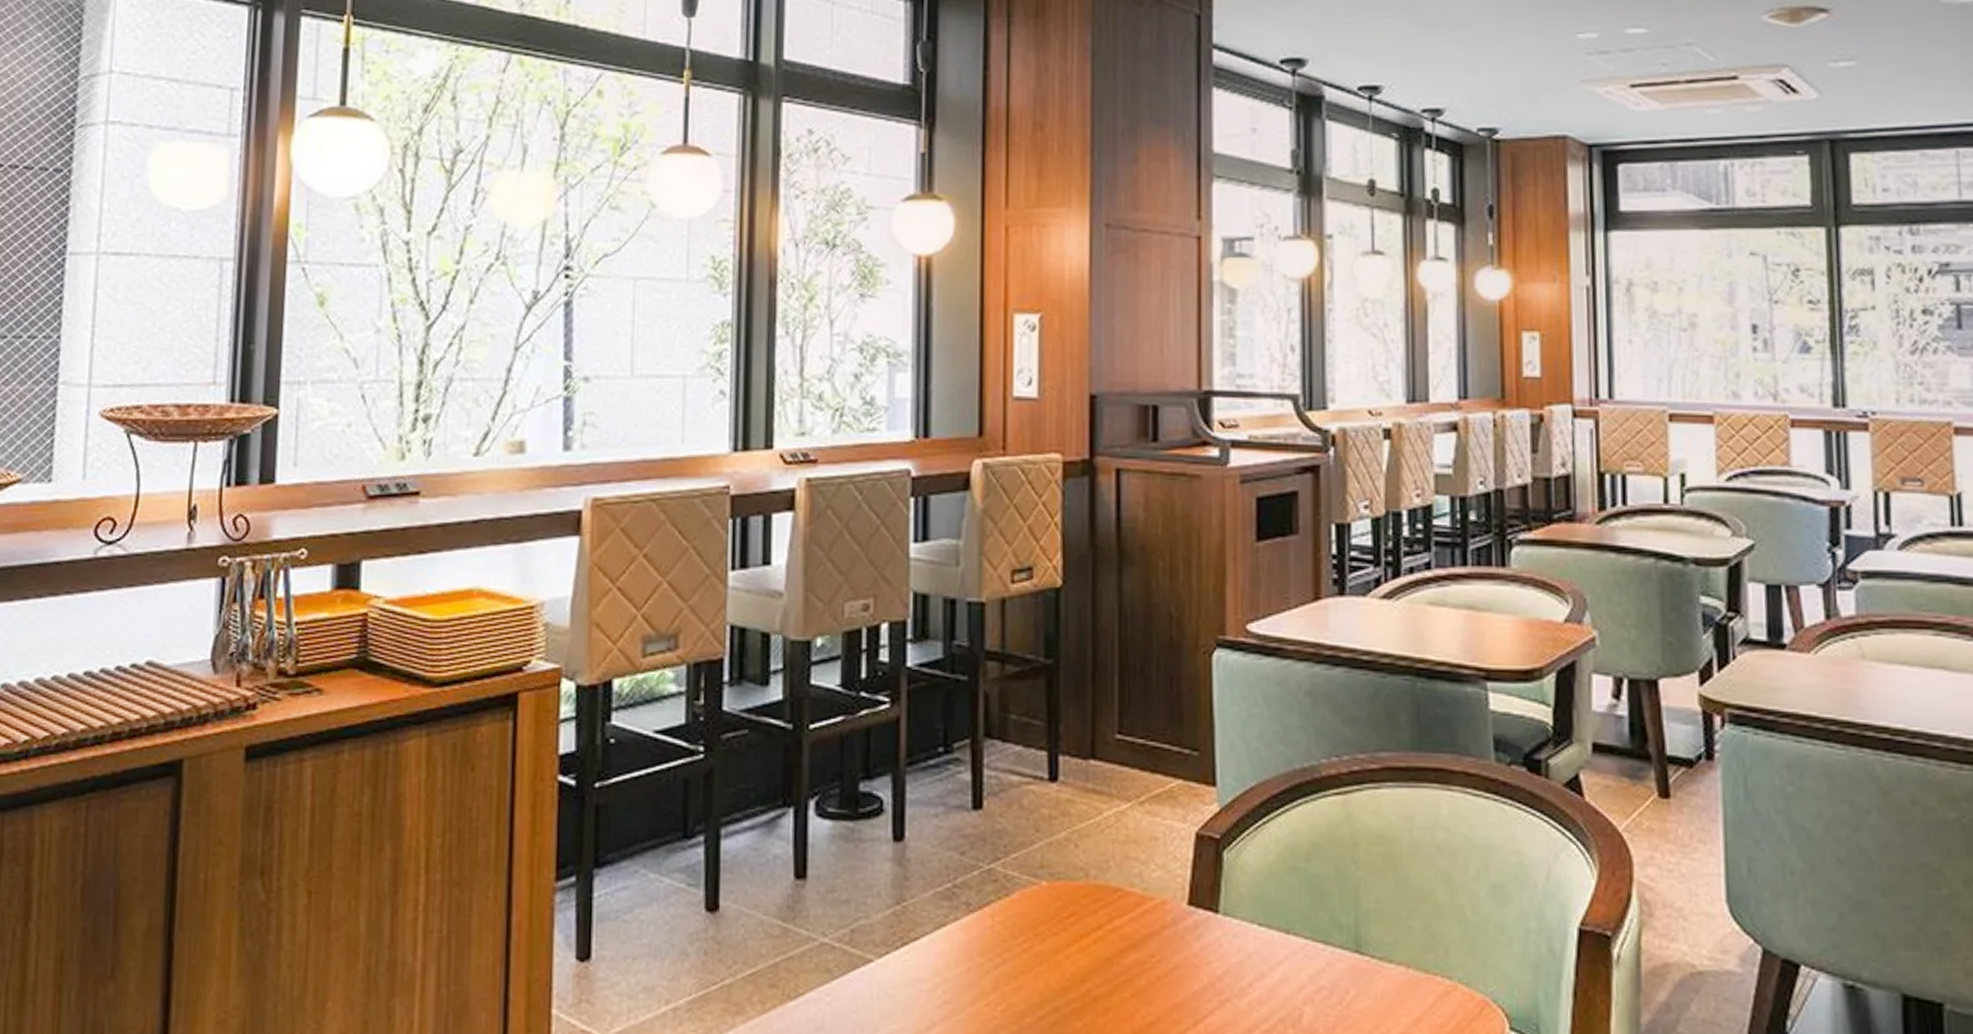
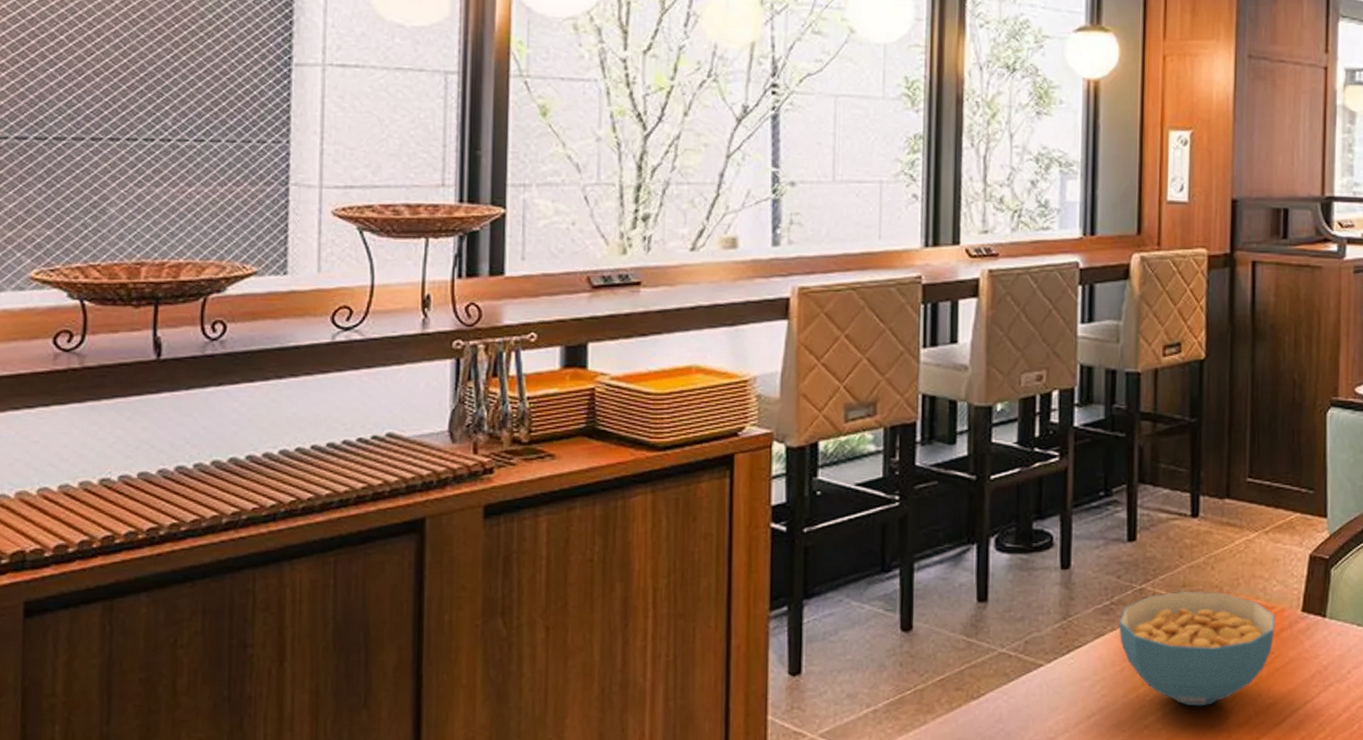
cereal bowl: none [963,874,1155,1021] -> present [1118,592,1275,707]

